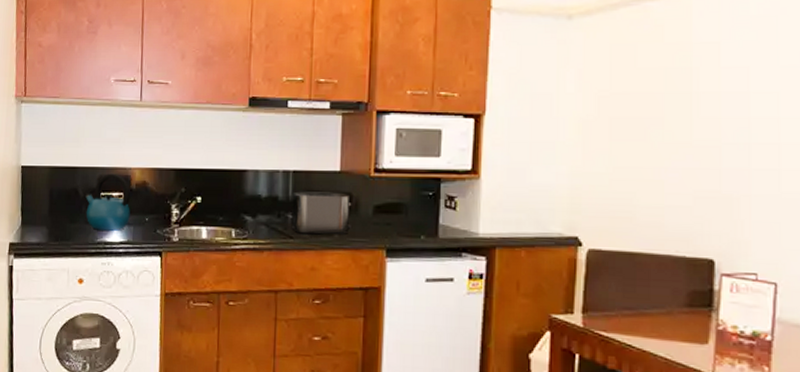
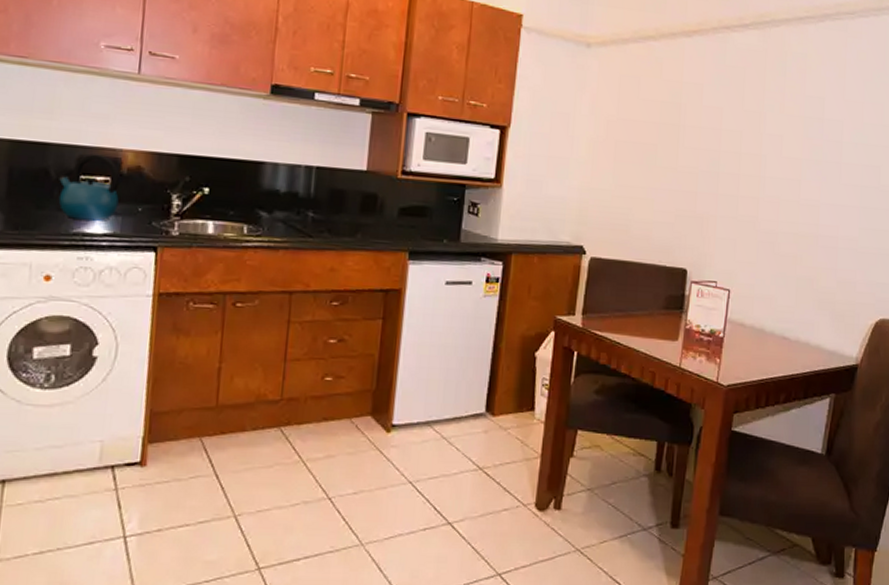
toaster: present [291,191,352,236] -> none [311,188,377,237]

